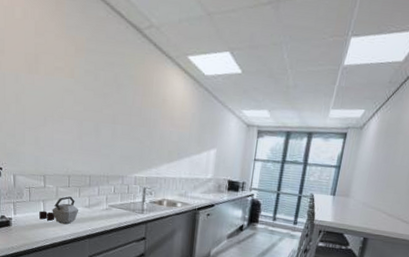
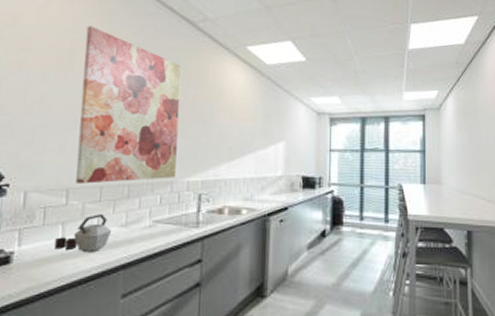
wall art: none [47,30,130,174] -> present [76,26,182,184]

